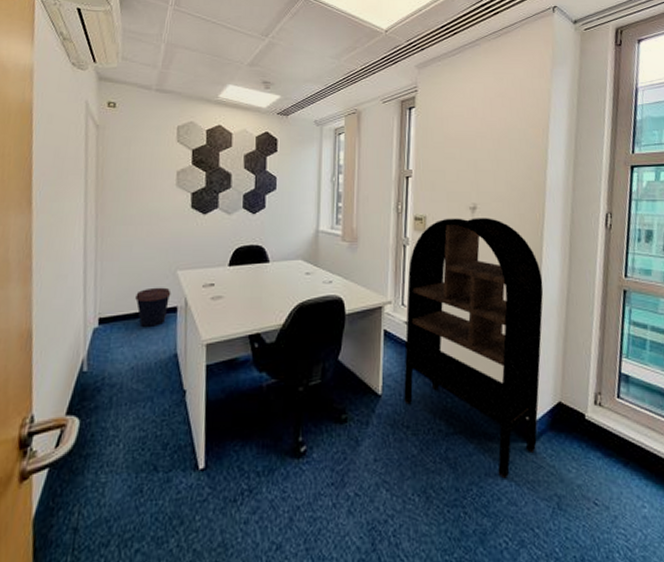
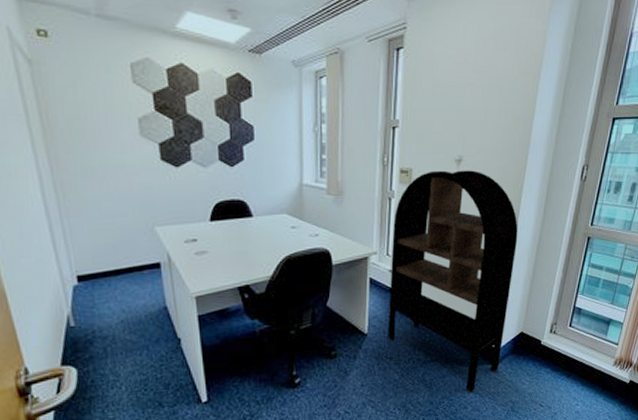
coffee cup: present [135,287,171,328] -> none [113,243,152,284]

